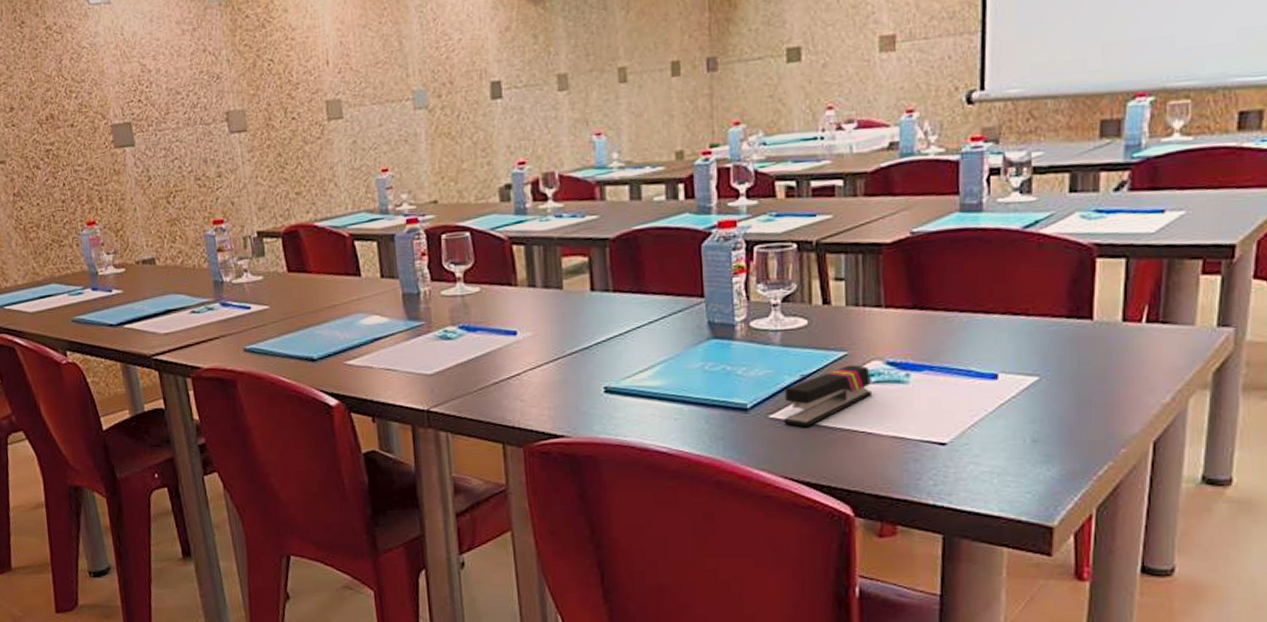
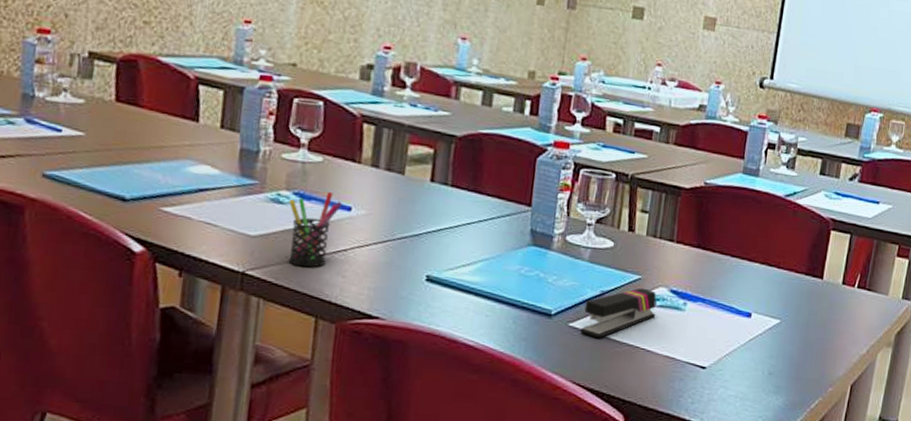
pen holder: none [456,319,507,397] -> present [288,191,342,268]

